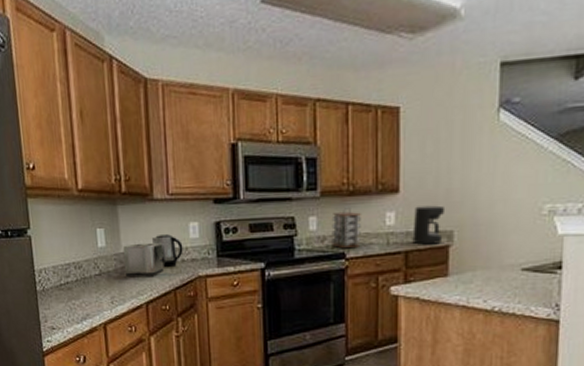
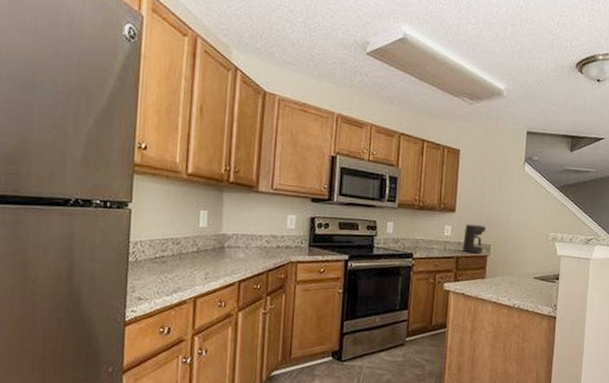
toaster: present [122,242,167,278] -> none [222,227,263,259]
kettle: present [151,233,183,268] -> none [251,221,280,252]
spice rack: present [331,206,362,249] -> none [403,217,428,251]

